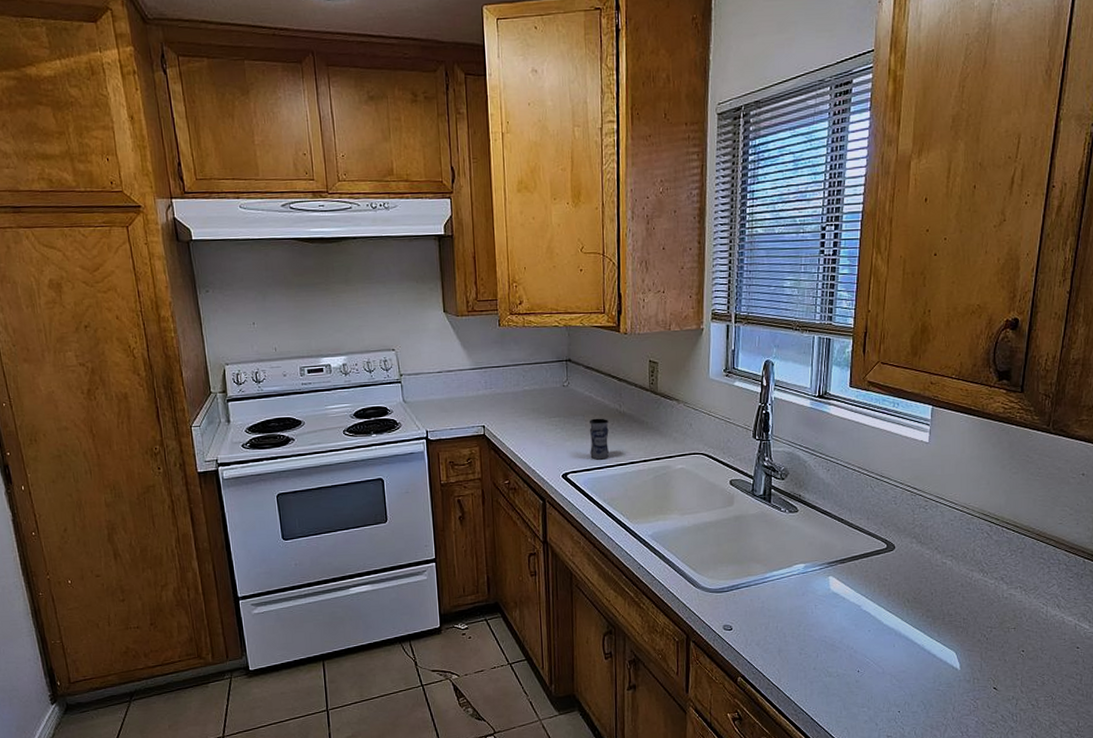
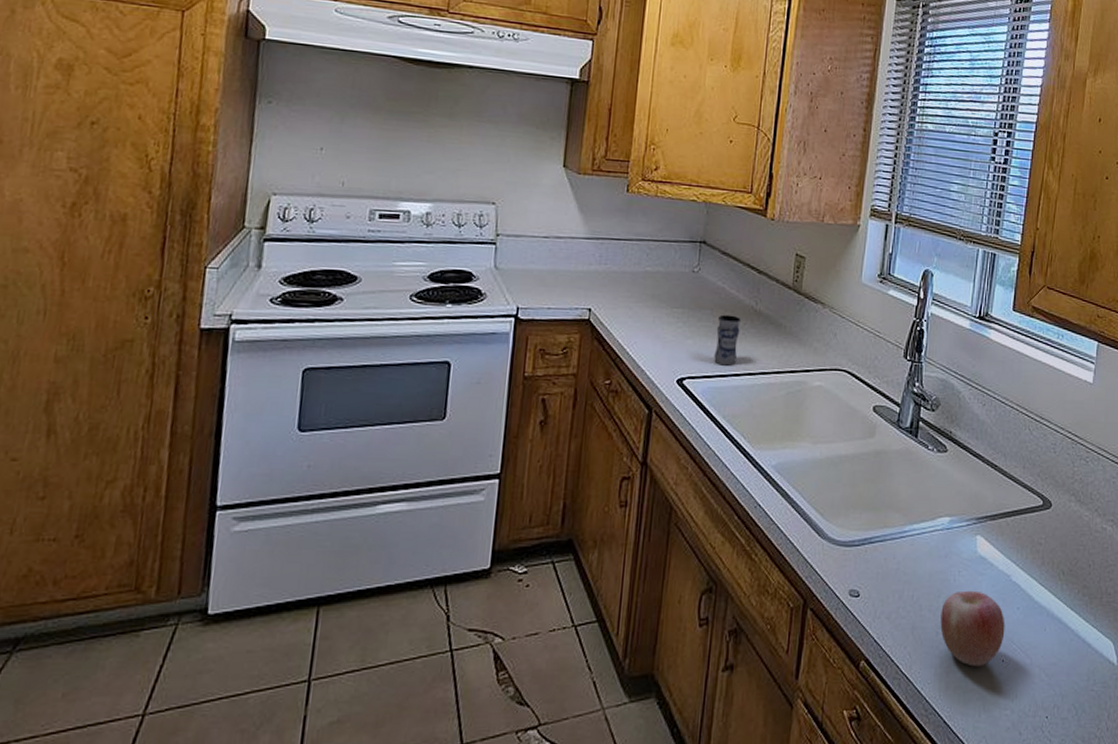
apple: none [802,619,859,677] -> present [940,590,1005,667]

